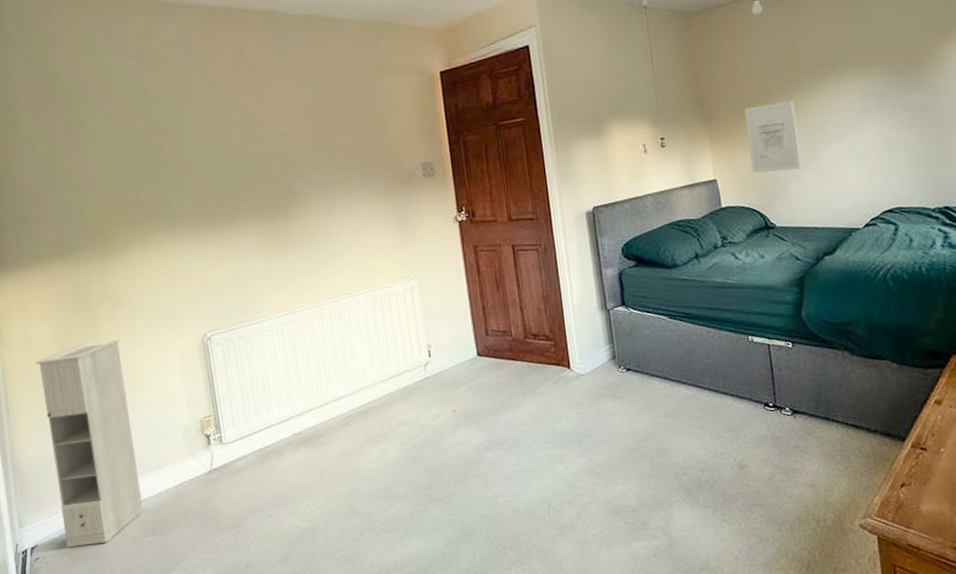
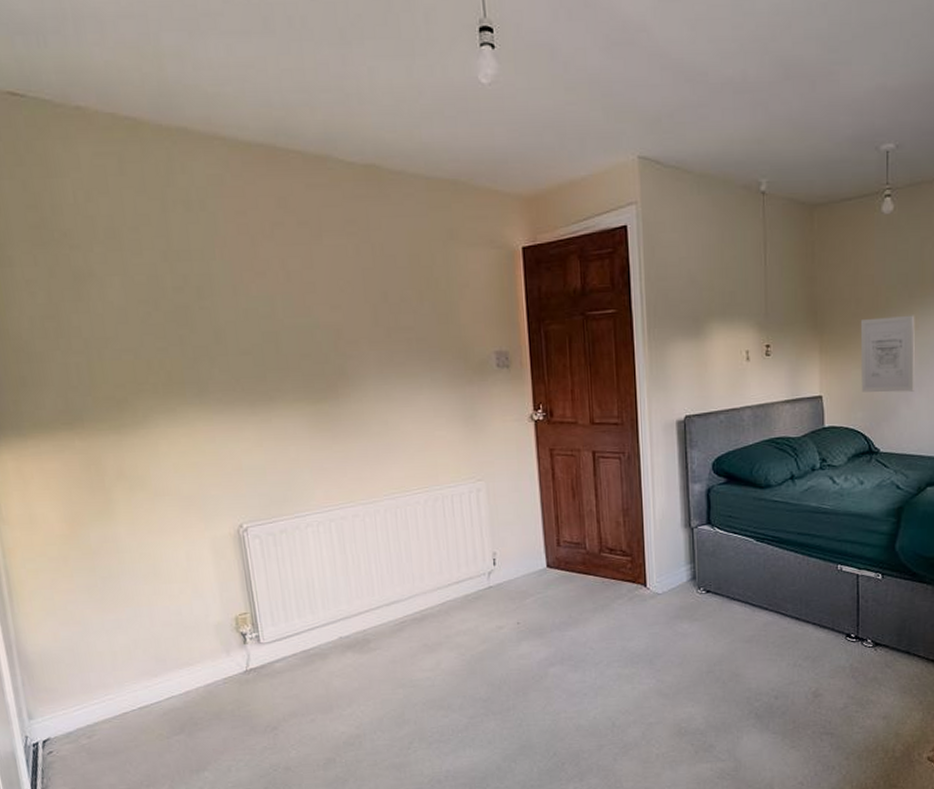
cabinet: present [35,339,143,548] -> none [41,524,170,742]

